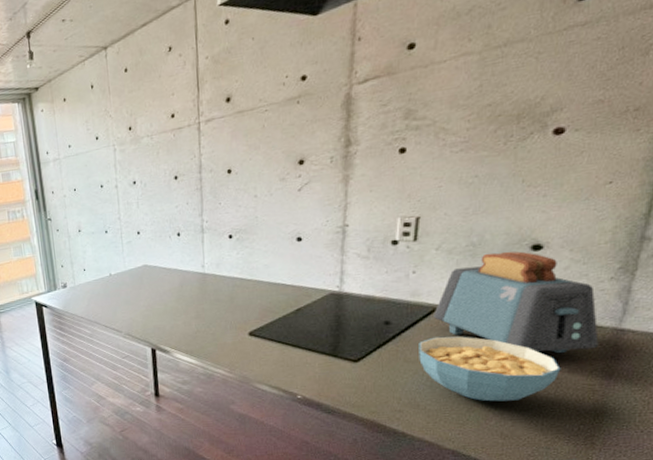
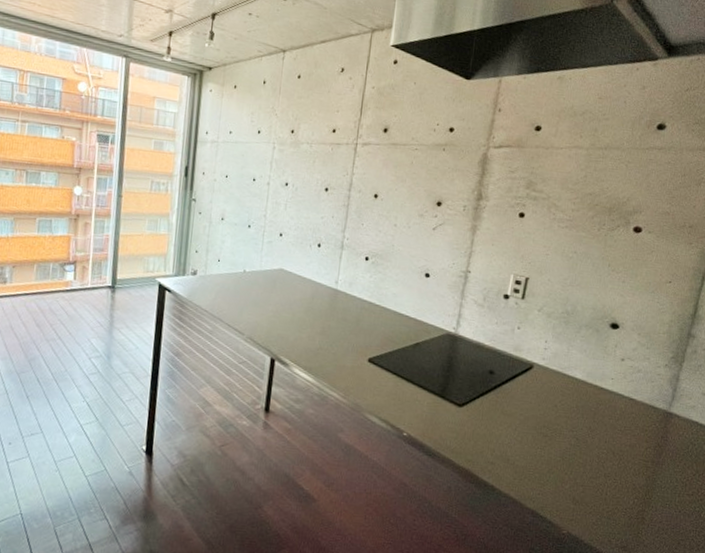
cereal bowl: present [419,336,561,402] -> none [514,393,624,467]
toaster: present [433,251,599,354] -> none [530,323,654,428]

